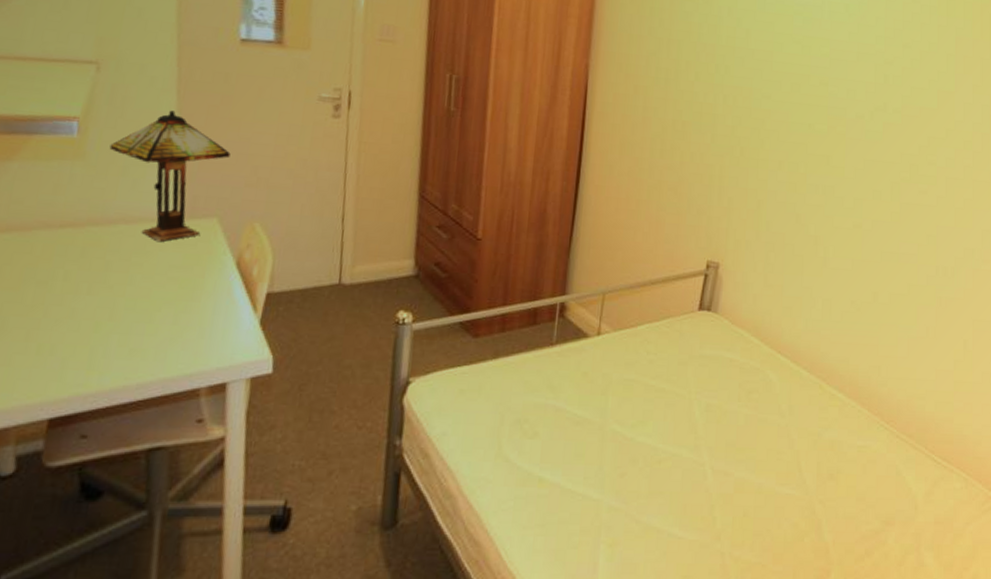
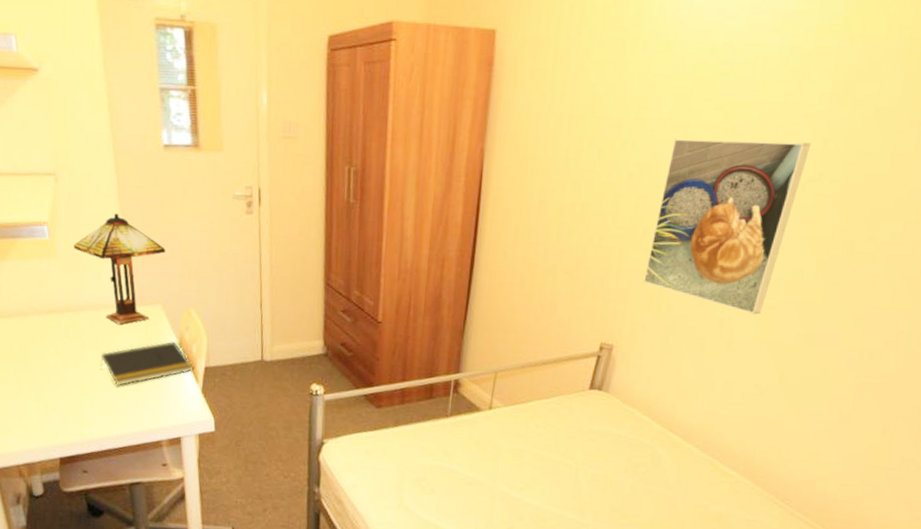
notepad: none [127,261,252,318] -> present [100,340,193,386]
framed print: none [742,67,875,233] -> present [642,139,812,315]

